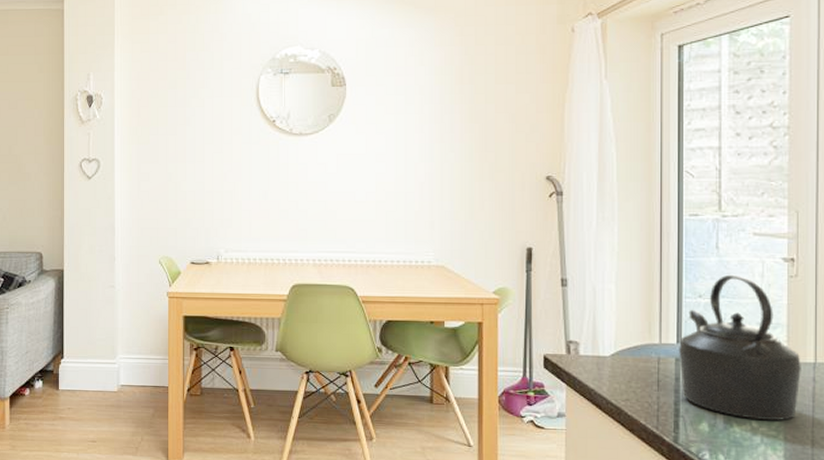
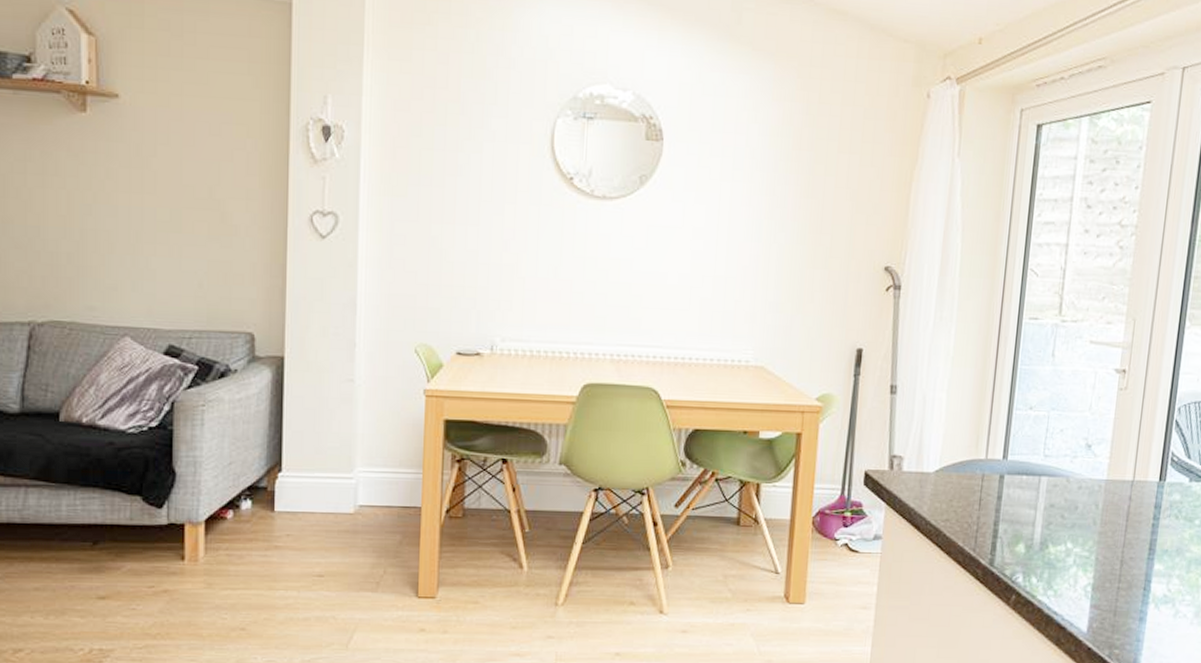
kettle: present [679,274,801,421] -> none [1003,385,1120,542]

